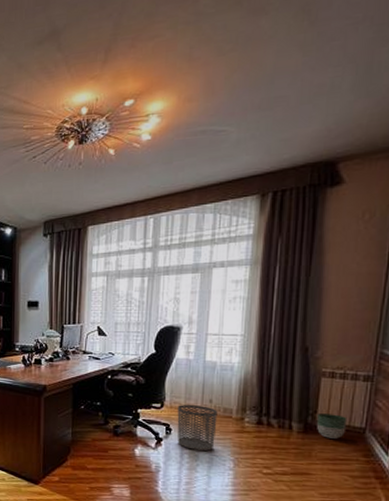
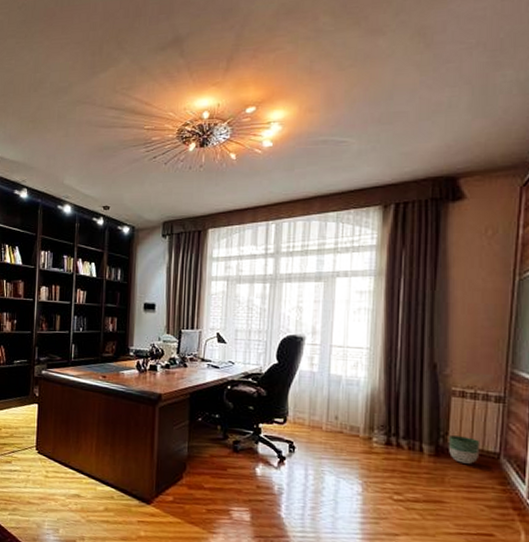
waste bin: present [177,405,218,451] -> none [301,420,344,473]

